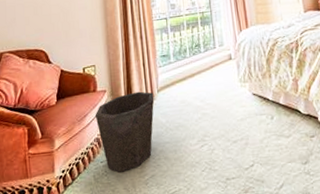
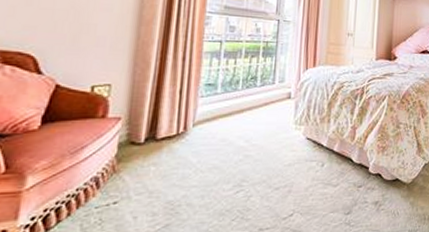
waste bin: present [95,91,154,174] -> none [97,123,188,222]

